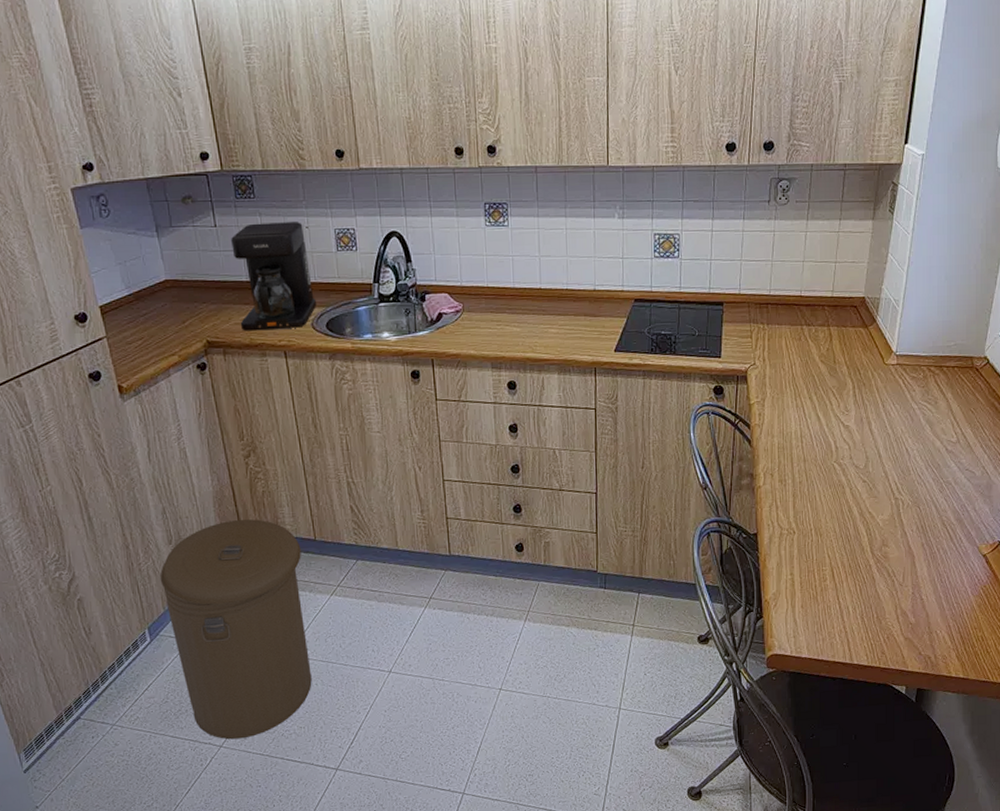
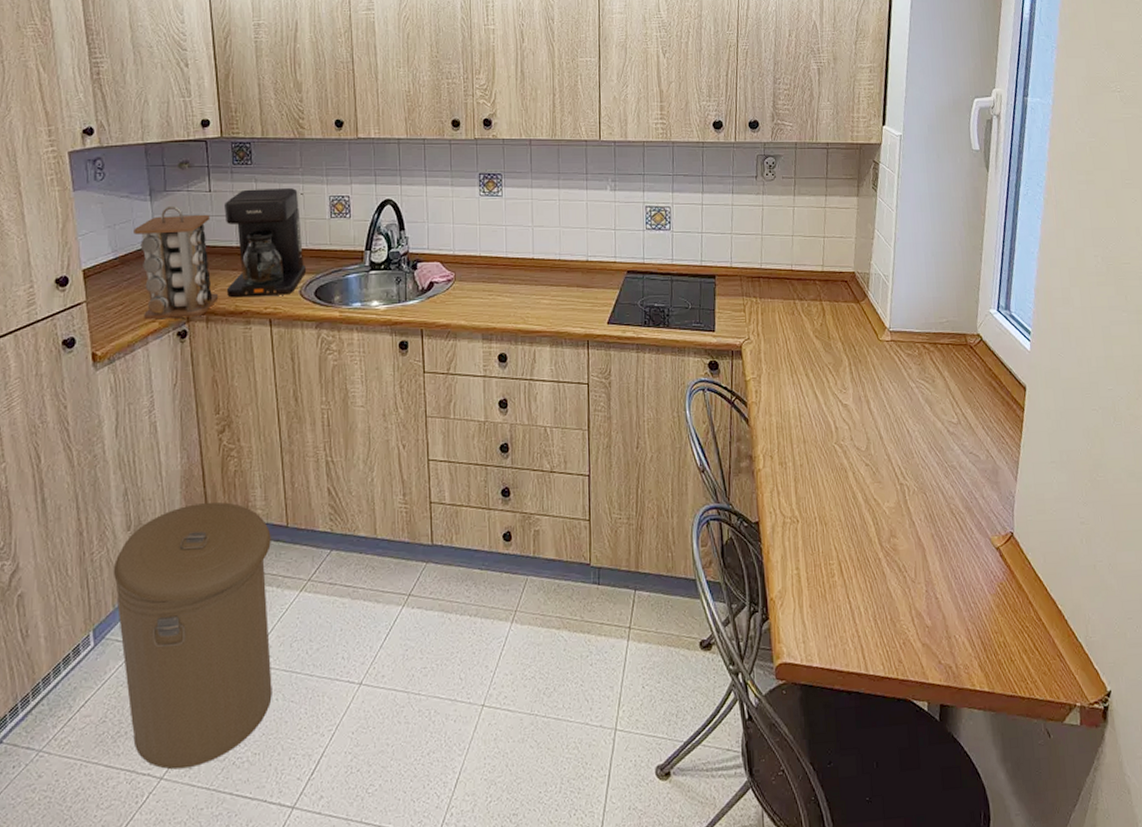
spice rack: none [144,241,234,354] -> present [134,205,219,320]

